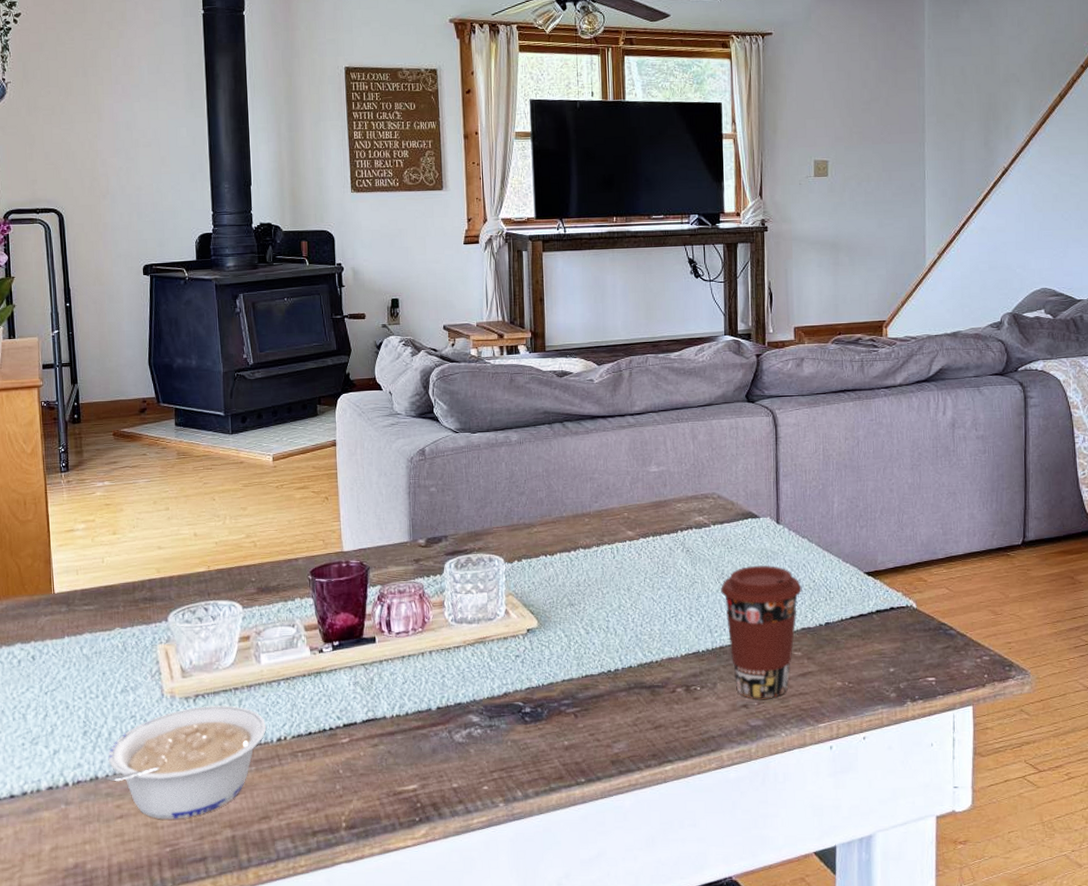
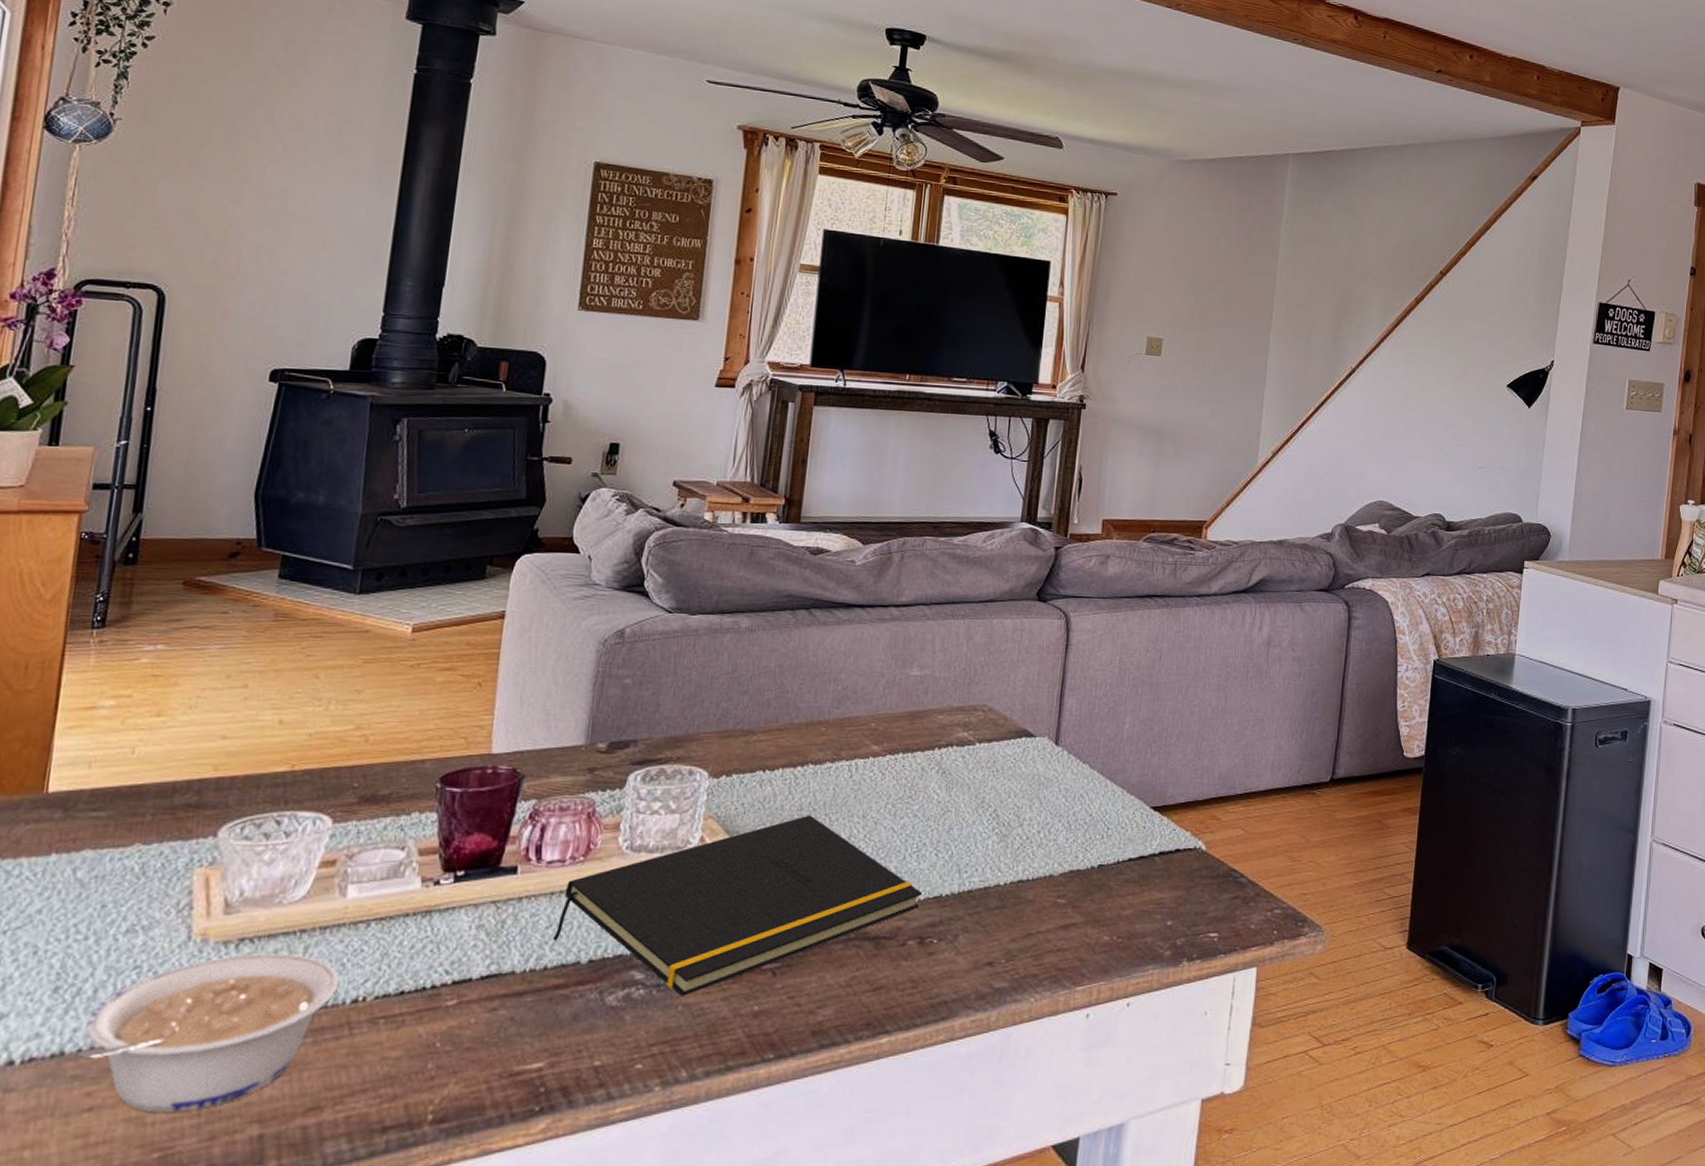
notepad: none [409,589,683,734] -> present [553,815,923,996]
coffee cup: present [721,566,802,699] -> none [978,794,1076,956]

